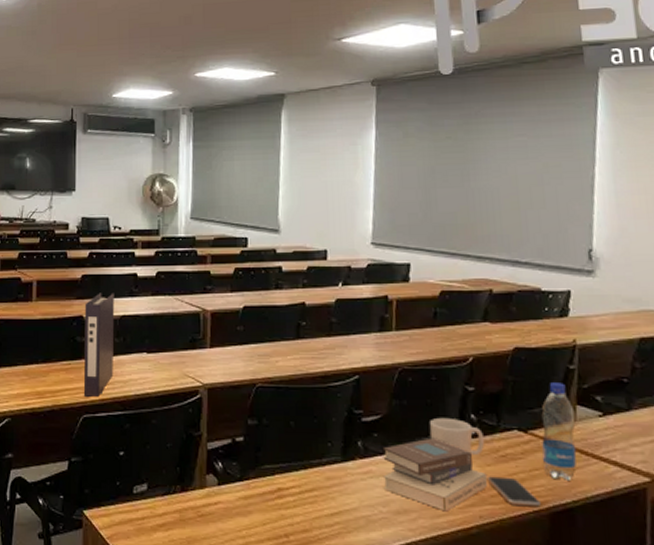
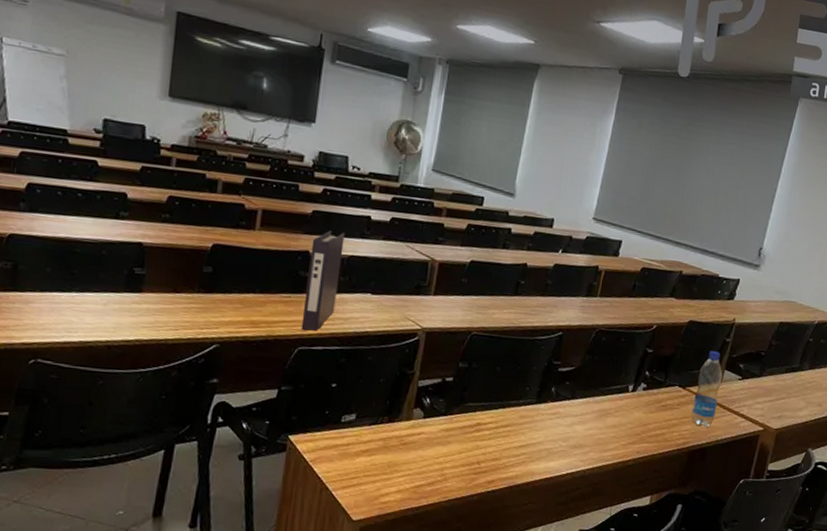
books: present [382,437,488,512] -> none [566,388,649,448]
mug: present [429,417,485,456] -> none [610,372,653,405]
smartphone: present [486,476,541,507] -> none [648,421,684,446]

